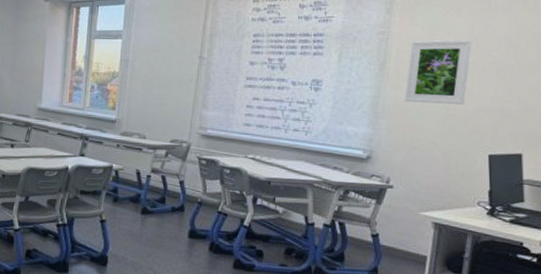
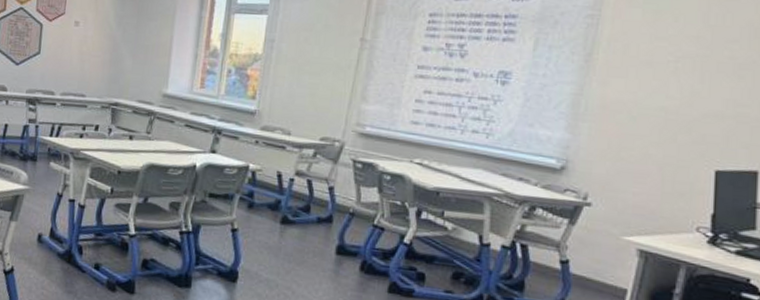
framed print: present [404,39,472,104] -> none [613,27,706,108]

